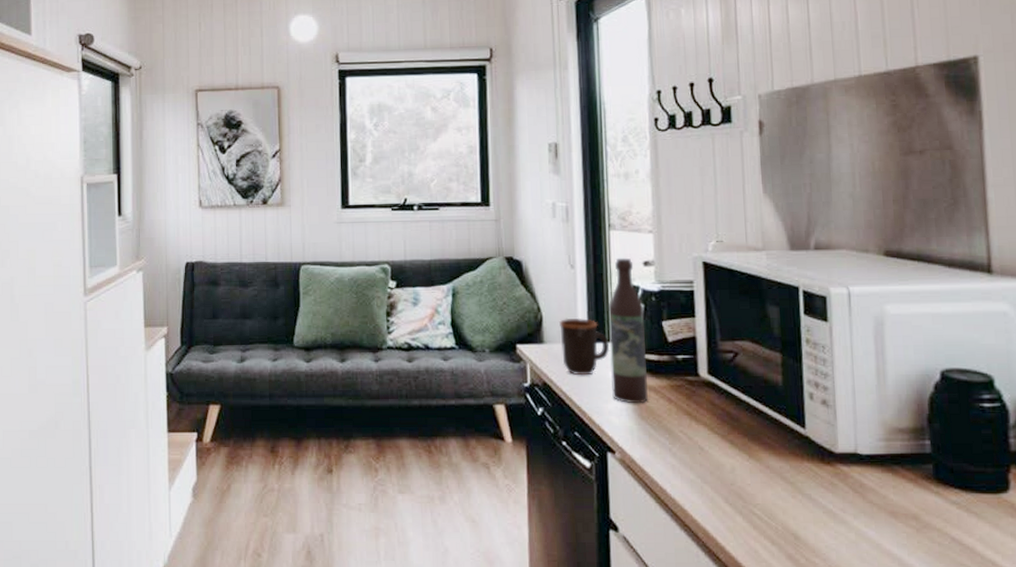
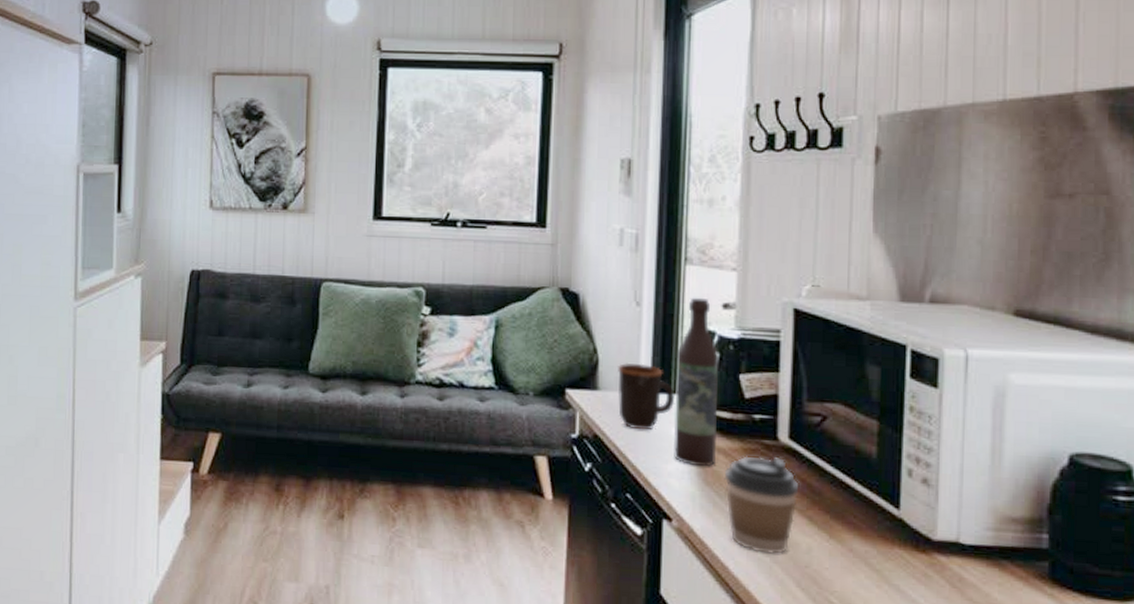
coffee cup: none [656,391,720,475] -> present [724,456,800,554]

